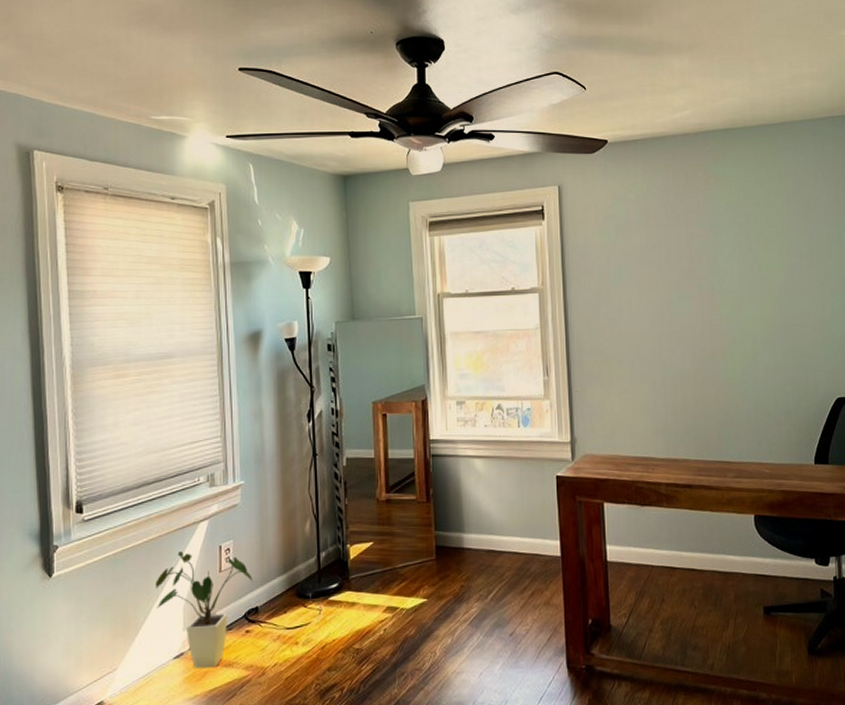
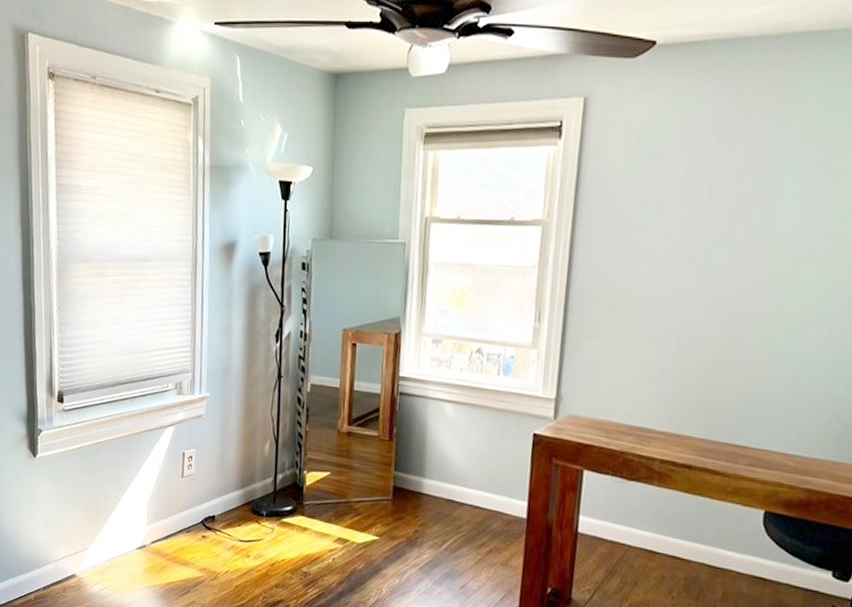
house plant: present [155,551,253,669] -> none [124,452,212,564]

